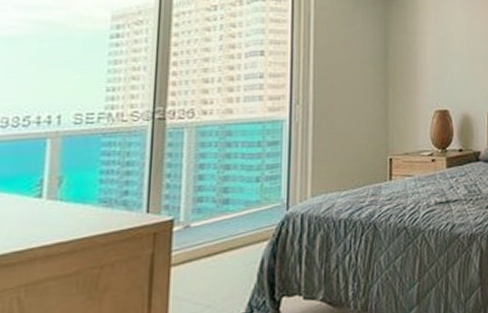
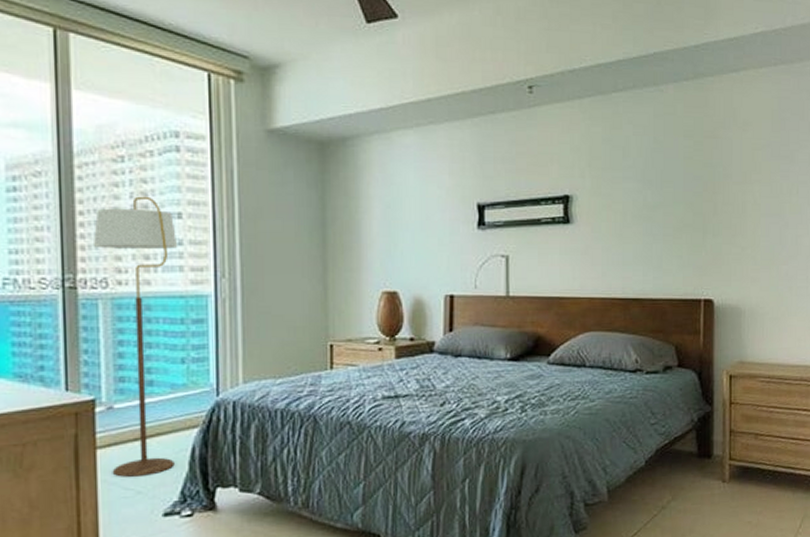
floor lamp: none [183,38,259,293] -> present [92,196,178,477]

